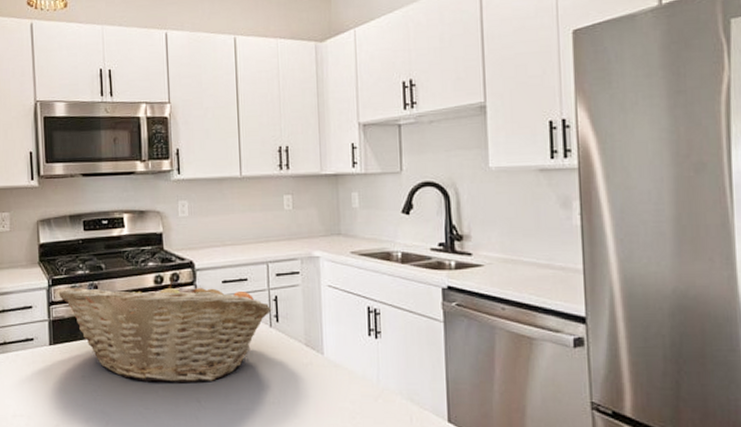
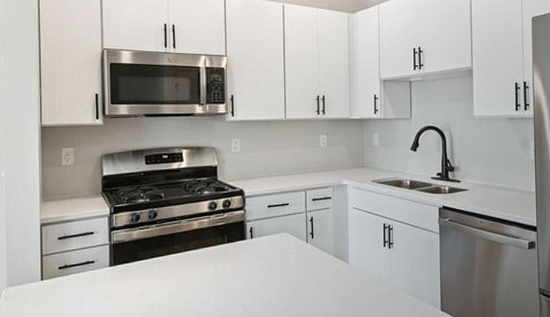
fruit basket: present [58,278,272,383] -> none [120,204,308,295]

